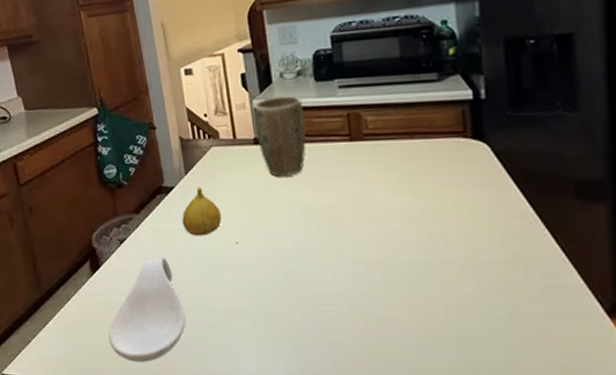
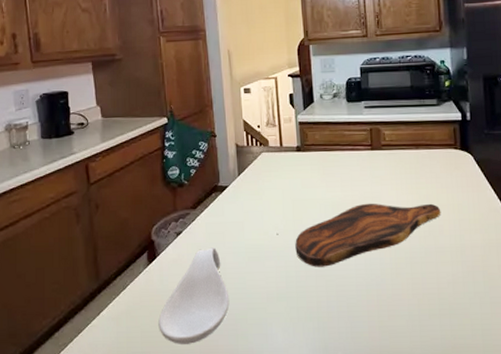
fruit: present [182,188,222,236] -> none [233,187,267,229]
plant pot: present [254,95,306,177] -> none [298,113,338,178]
cutting board: none [258,206,447,282] -> present [295,203,441,267]

